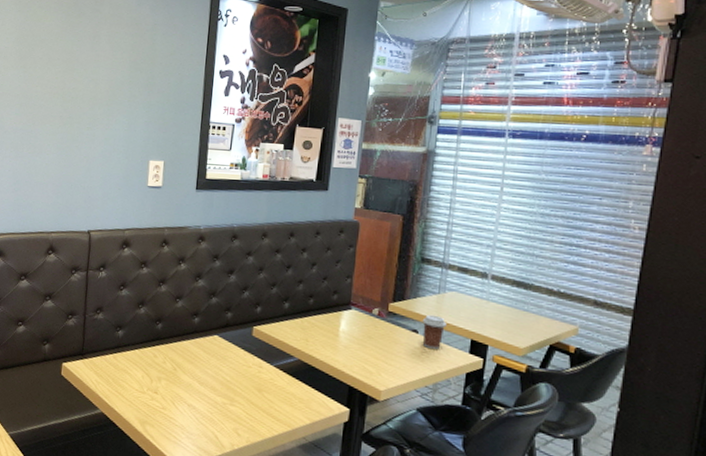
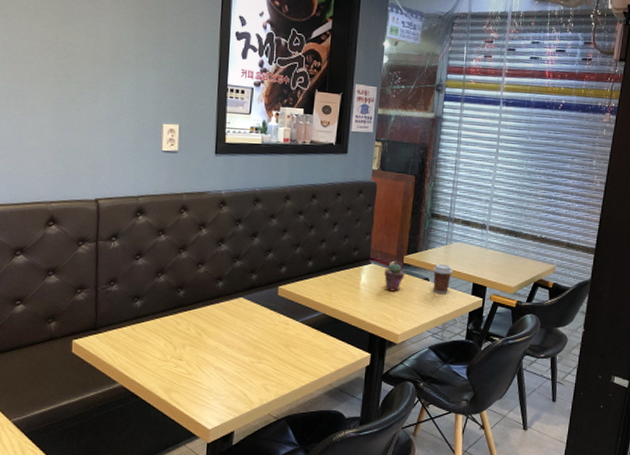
potted succulent: none [366,310,390,342] -> present [384,263,405,292]

